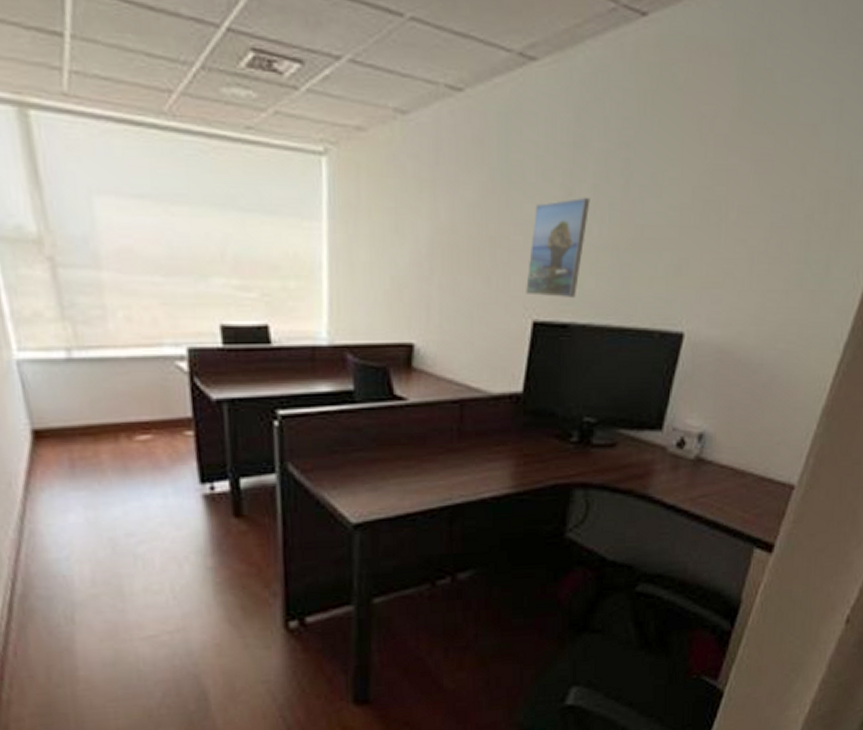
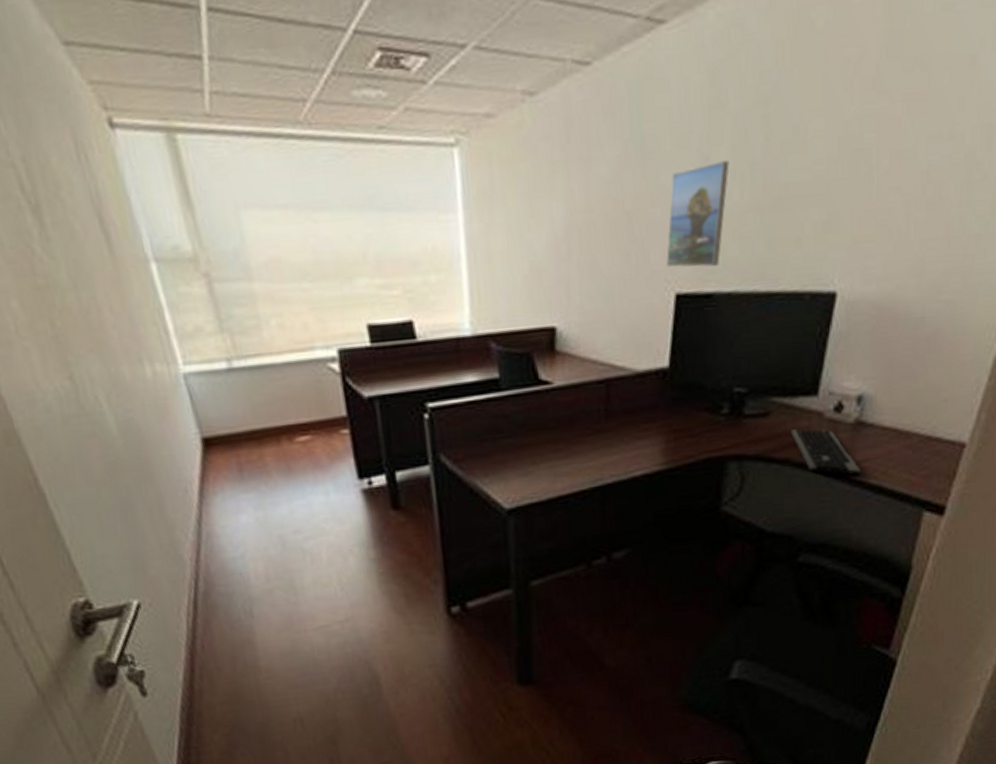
computer keyboard: none [635,461,699,510] -> present [791,428,861,476]

